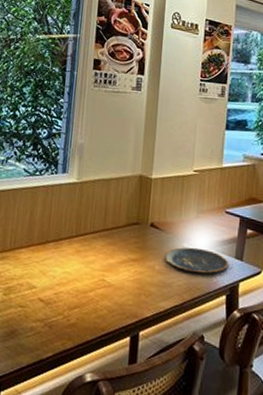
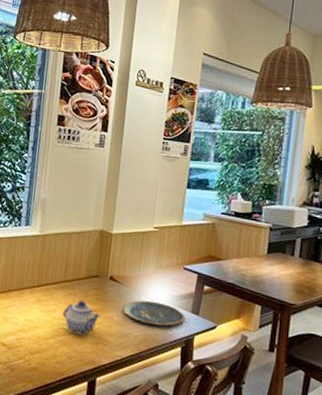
teapot: none [102,249,143,286] -> present [63,300,101,335]

